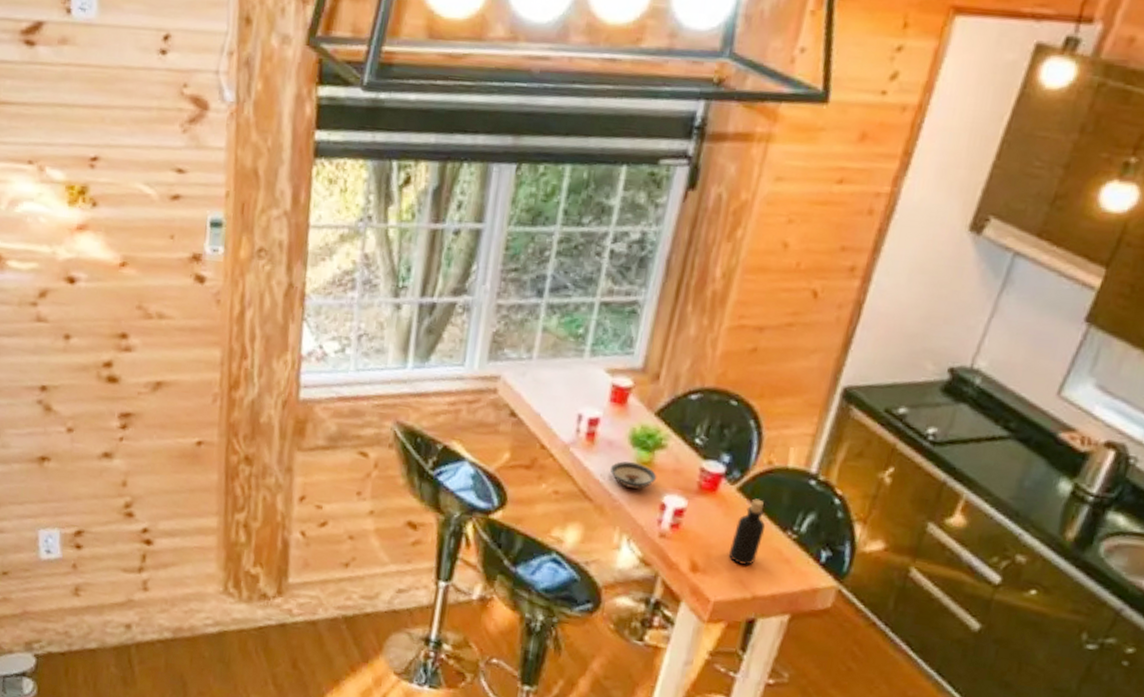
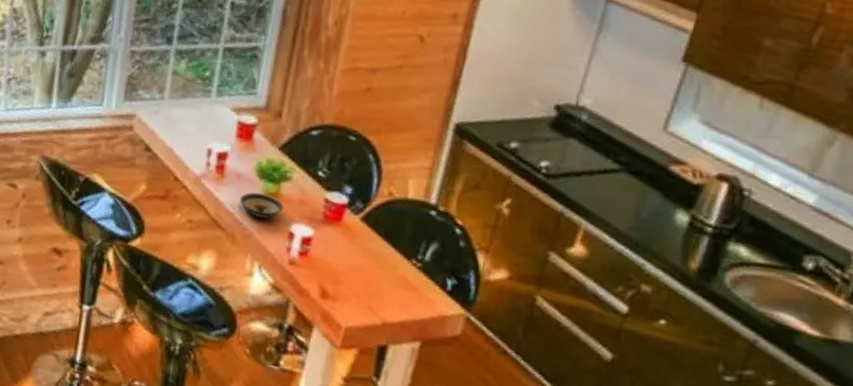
bottle: present [728,498,765,566] -> none [356,228,390,293]

